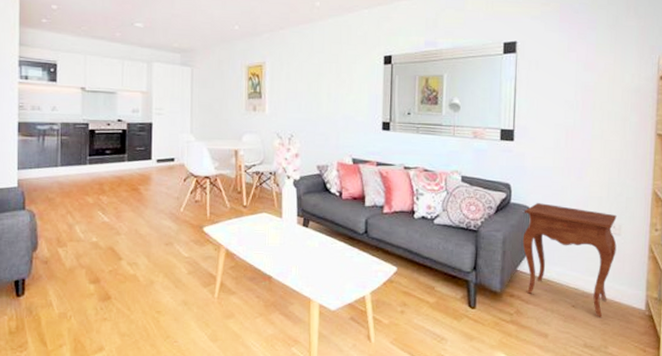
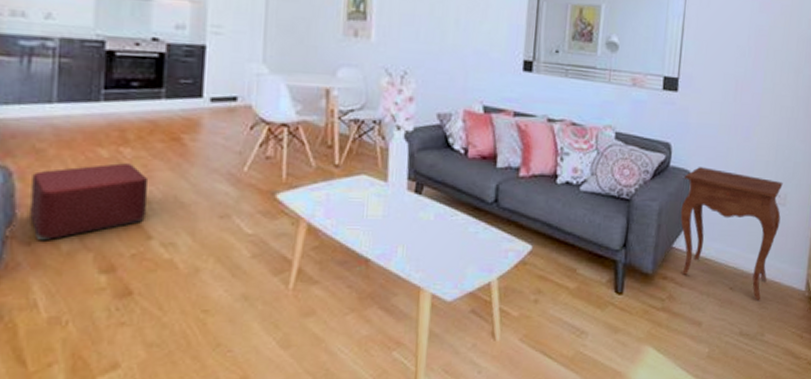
ottoman: none [46,207,119,260] -> present [30,163,149,239]

